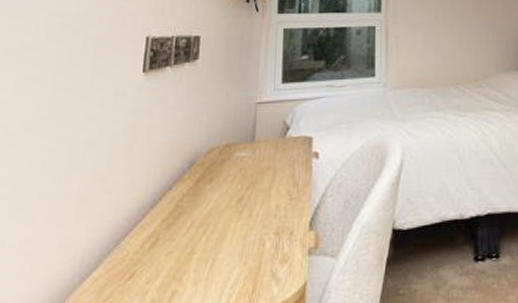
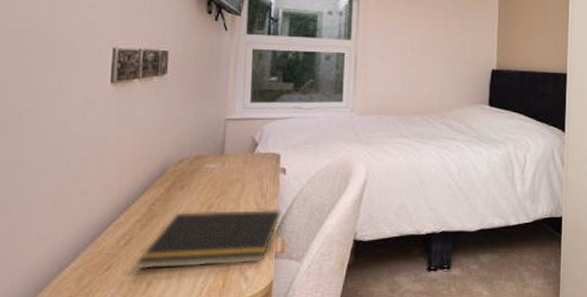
notepad: none [160,199,314,276] -> present [136,210,281,270]

